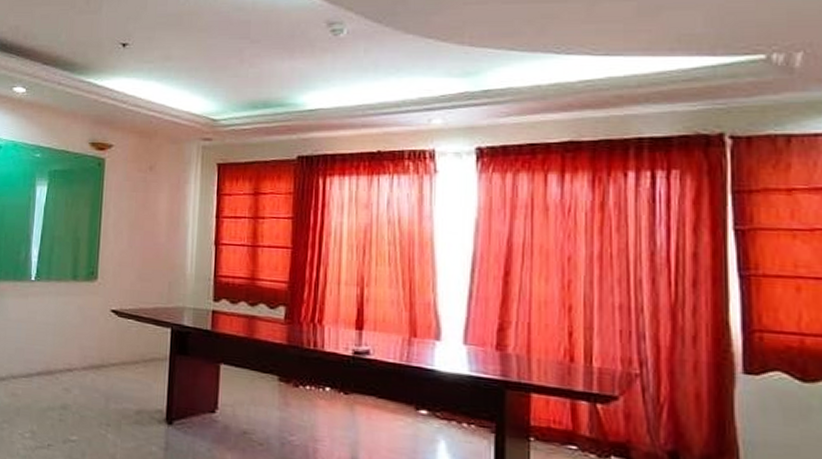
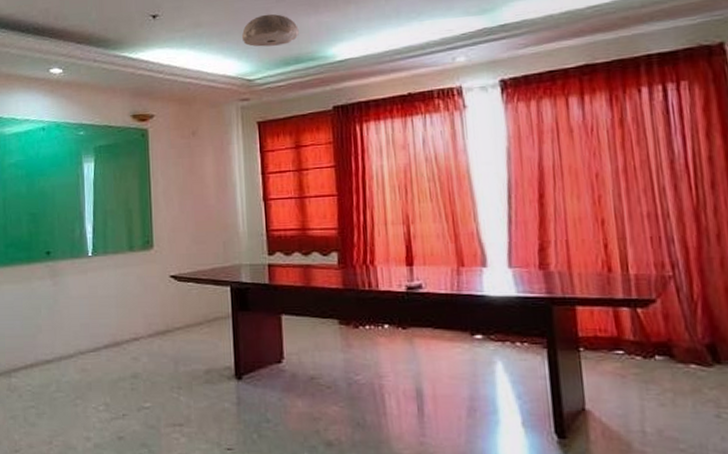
ceiling light: none [211,54,271,87] -> present [241,14,299,47]

